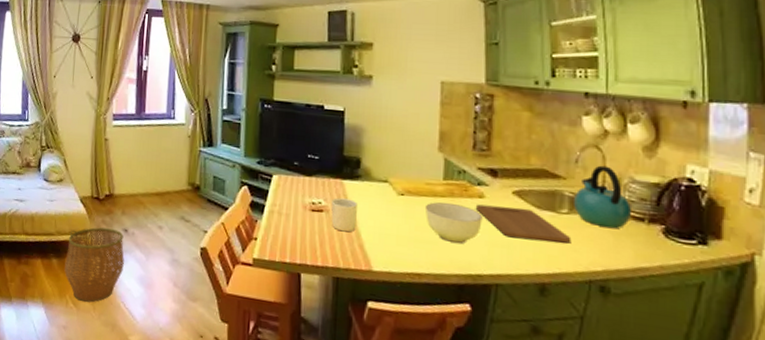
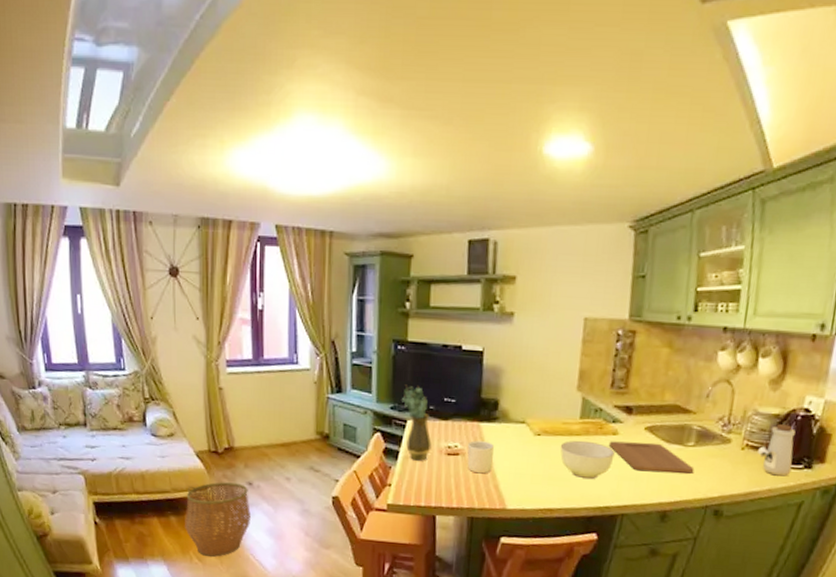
vase: none [268,140,296,216] -> present [402,384,432,461]
kettle: present [574,165,632,228] -> none [700,399,752,457]
bottle: none [641,194,684,252] -> present [757,424,796,476]

